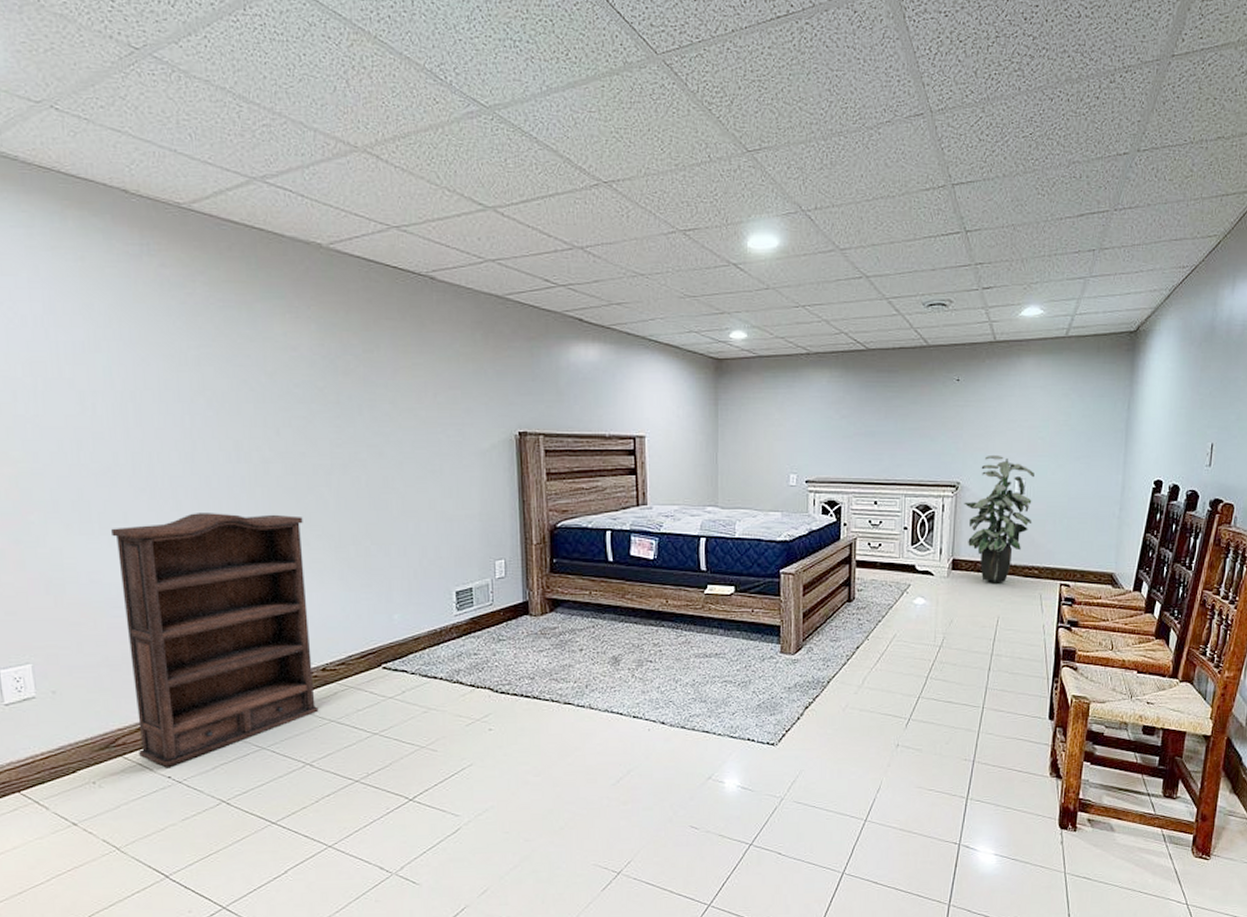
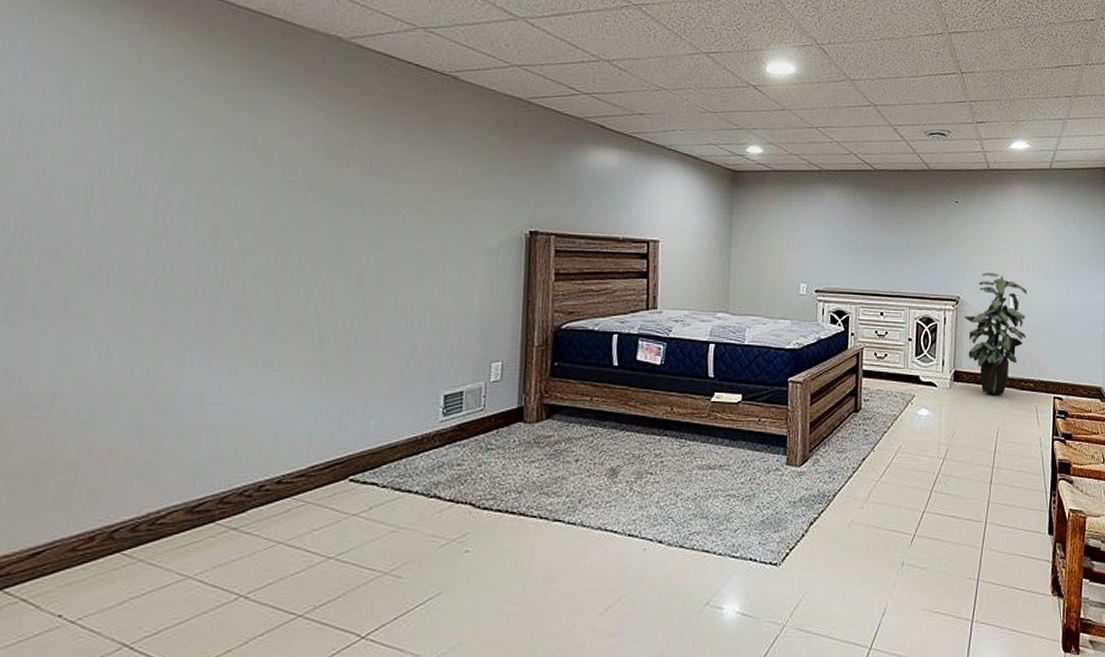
bookshelf: present [111,513,319,768] -> none [25,302,280,605]

